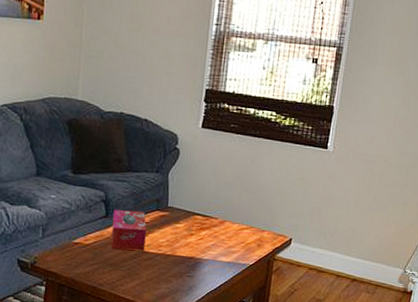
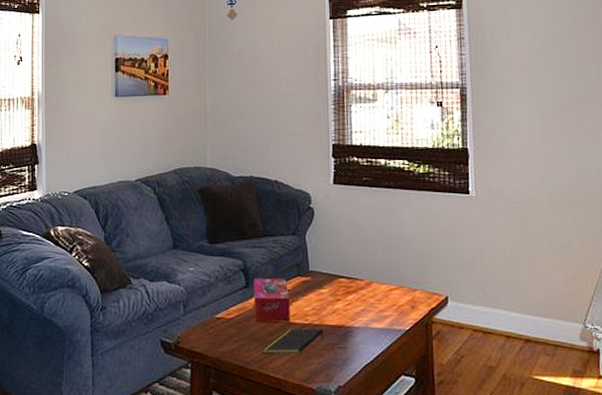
notepad: none [114,257,175,279] -> present [261,329,324,354]

